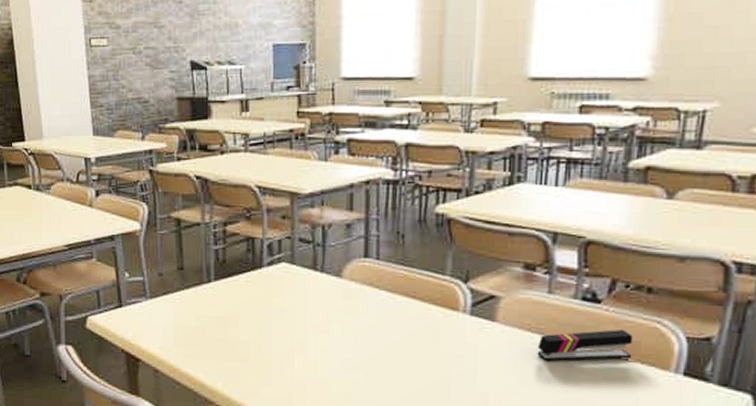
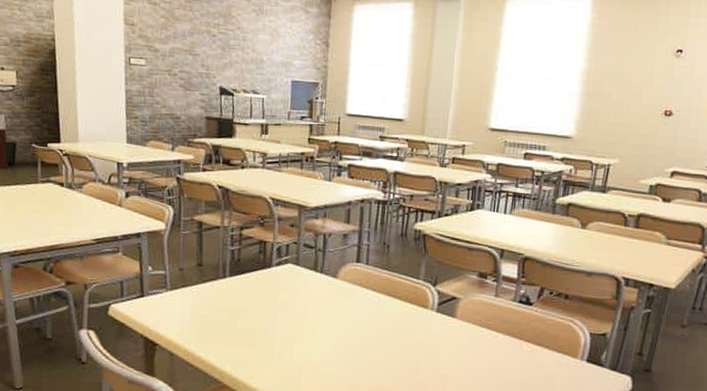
stapler: present [537,329,633,362] -> none [484,326,554,351]

